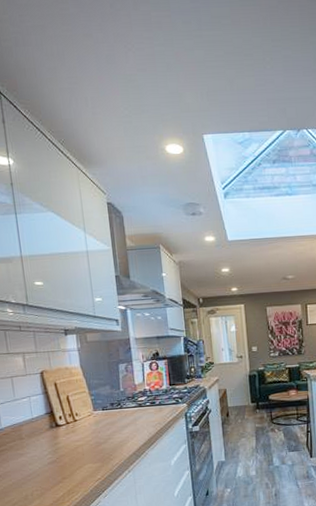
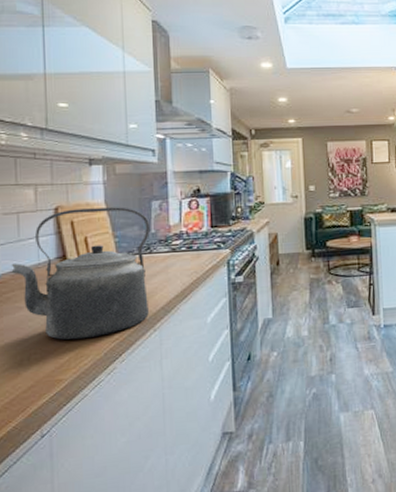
kettle: none [11,370,123,480] -> present [11,207,151,340]

